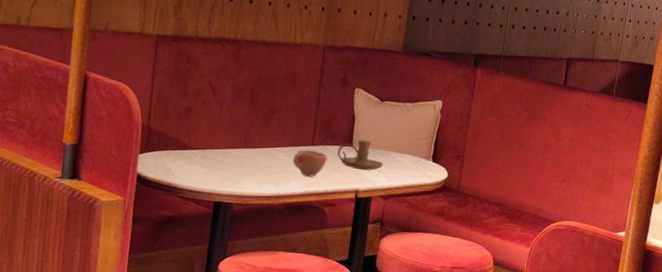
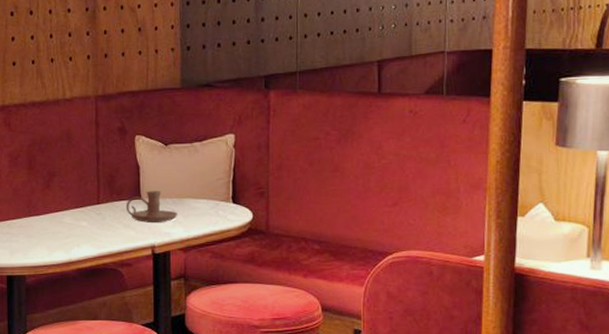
cup: present [293,149,328,177] -> none [80,209,116,238]

